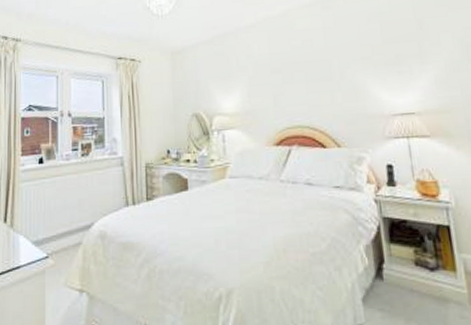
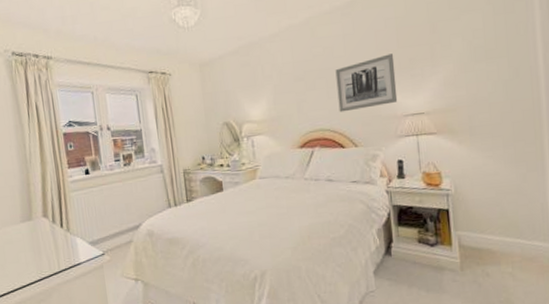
wall art: none [315,49,385,109] -> present [335,54,398,113]

